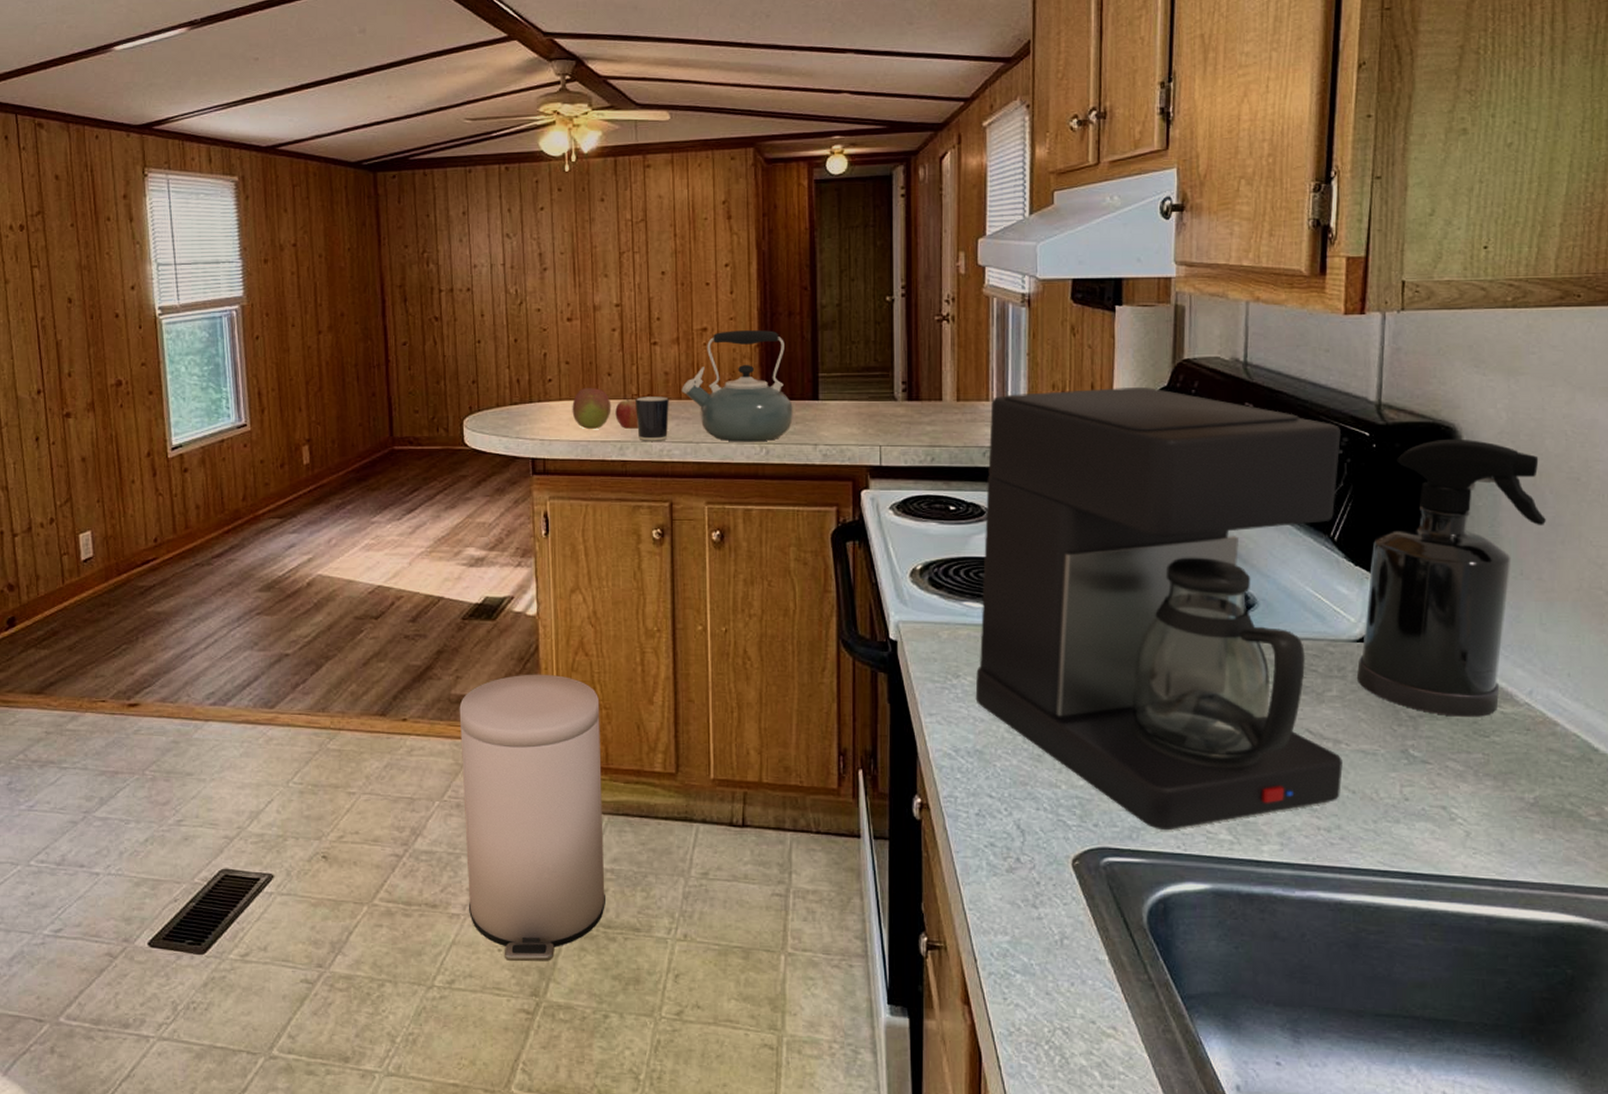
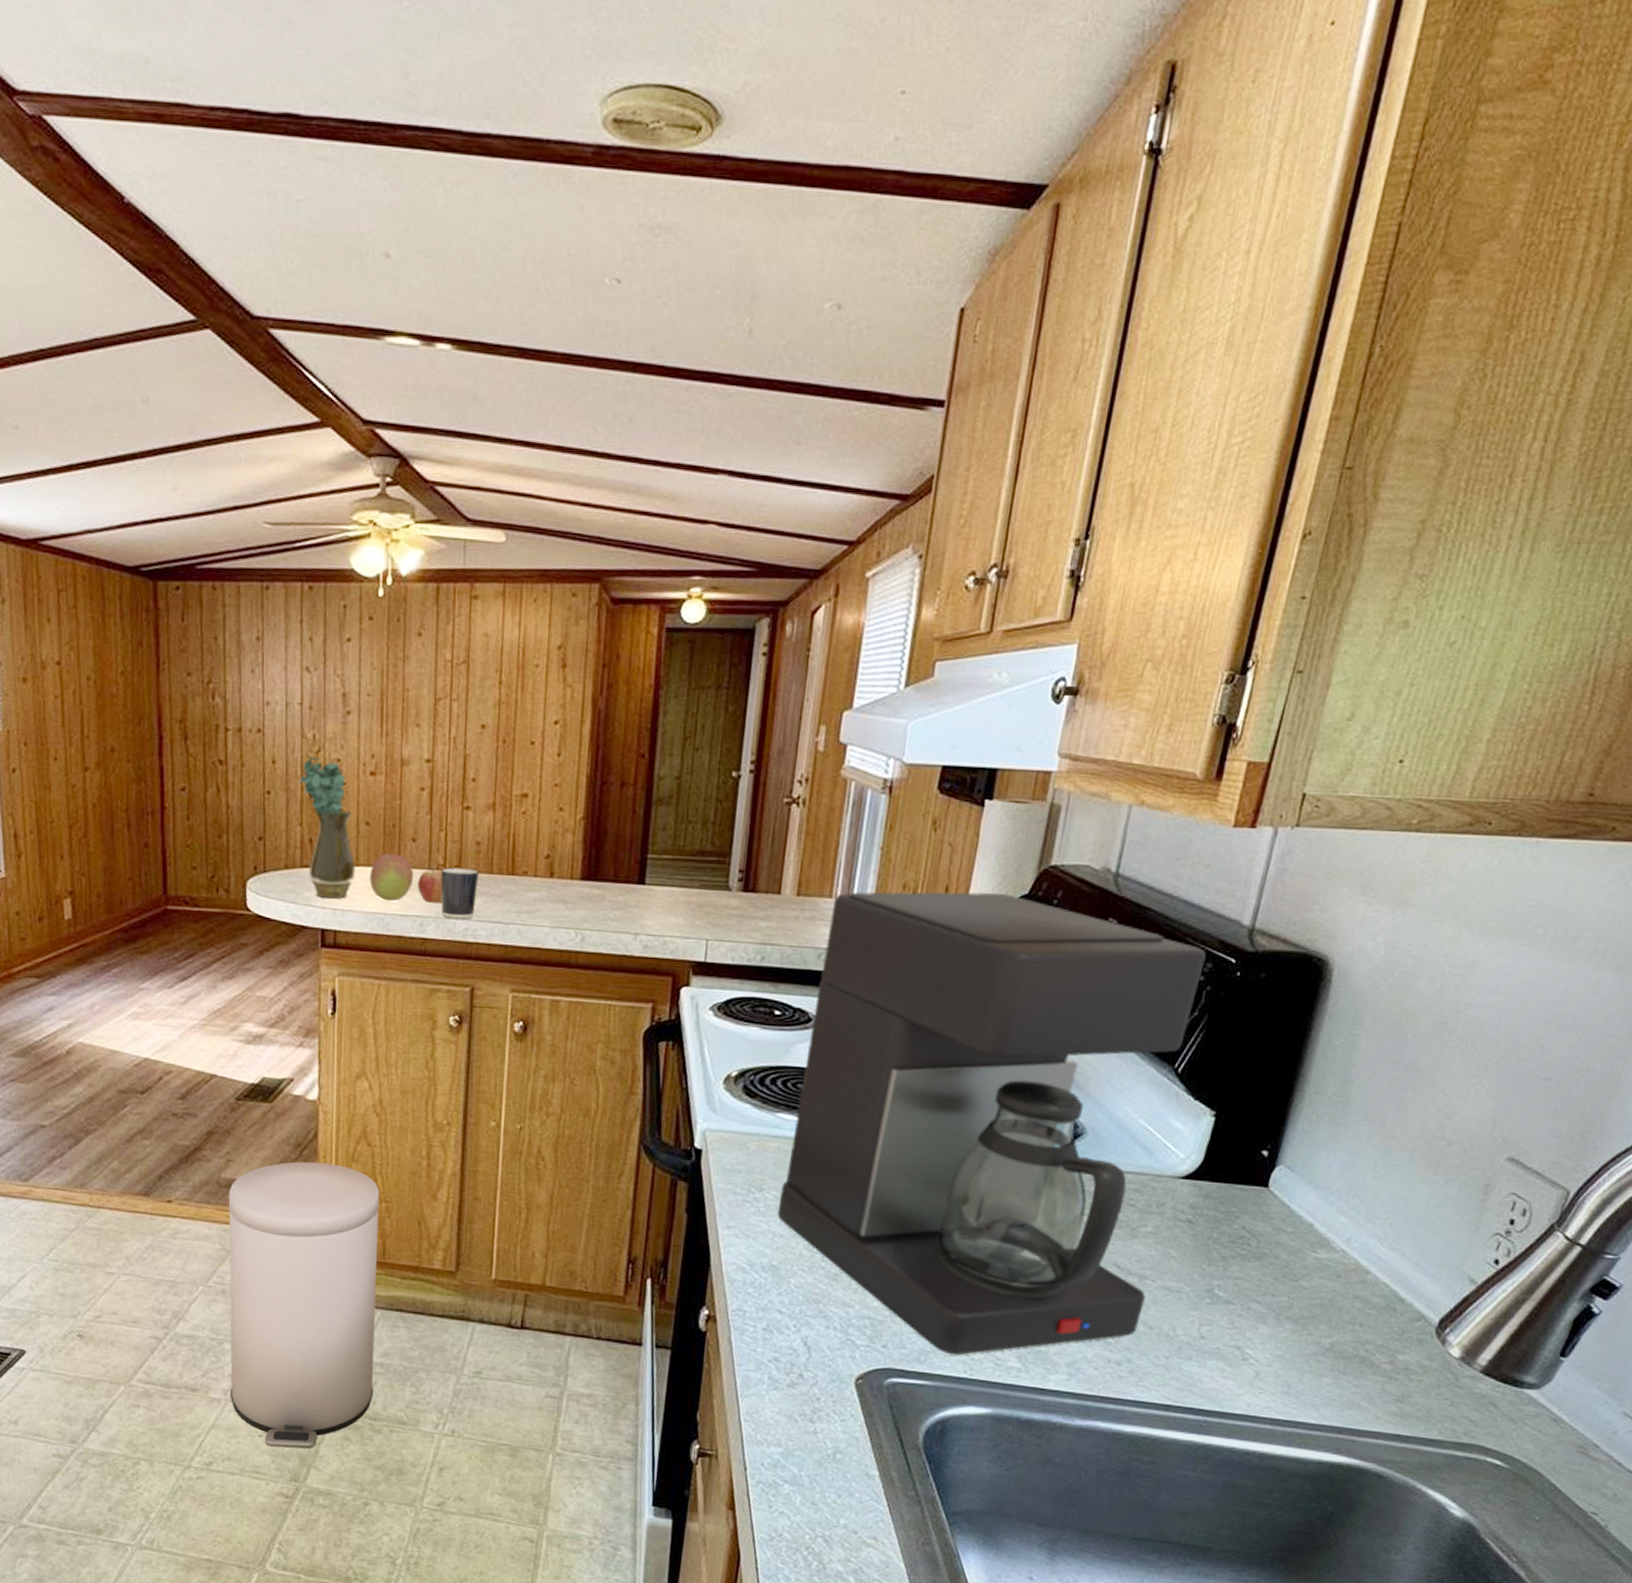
vase: none [506,305,559,430] -> present [299,752,356,899]
kettle: present [682,330,793,442] -> none [494,799,616,927]
spray bottle: present [1357,438,1546,717] -> none [1175,971,1409,1261]

